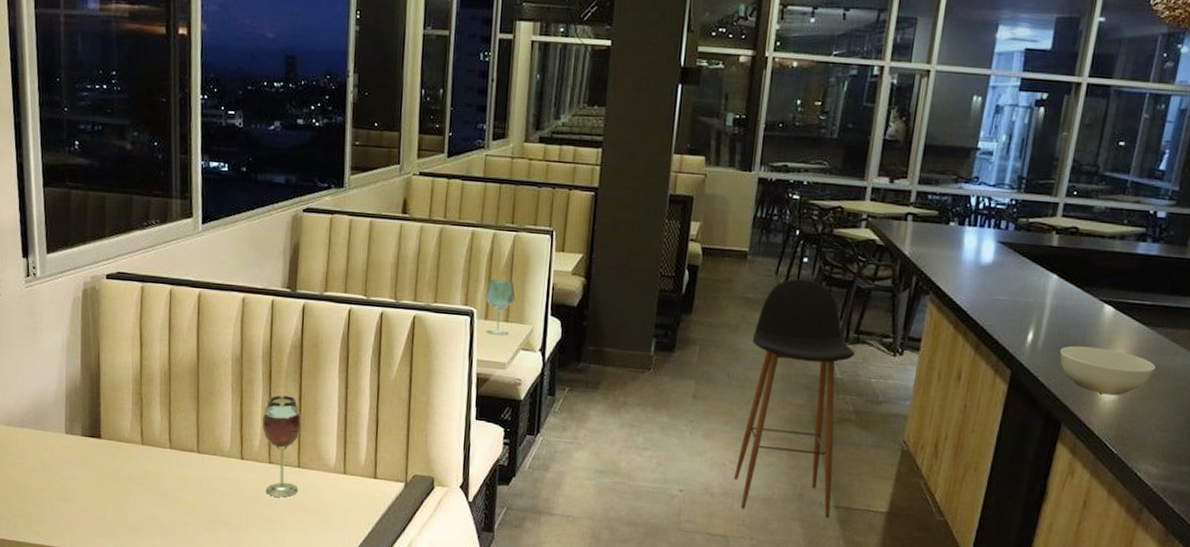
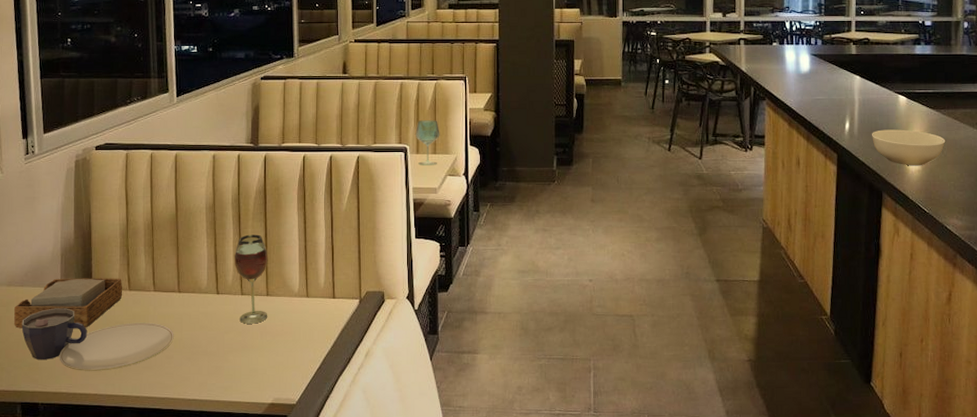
napkin holder: none [14,422,135,481] -> present [14,278,123,329]
cup: none [22,455,95,511] -> present [21,308,88,359]
plate: none [63,480,191,531] -> present [59,322,174,371]
bar stool: present [734,279,855,518] -> none [632,97,715,291]

